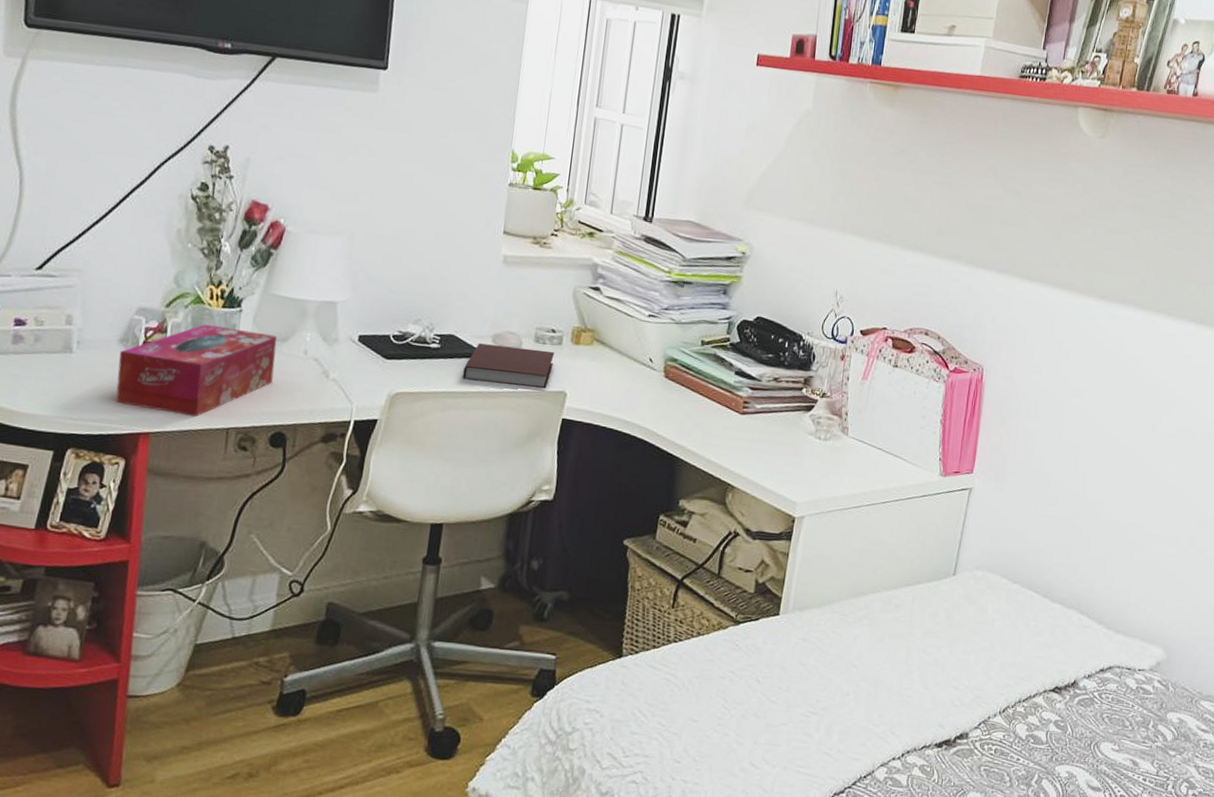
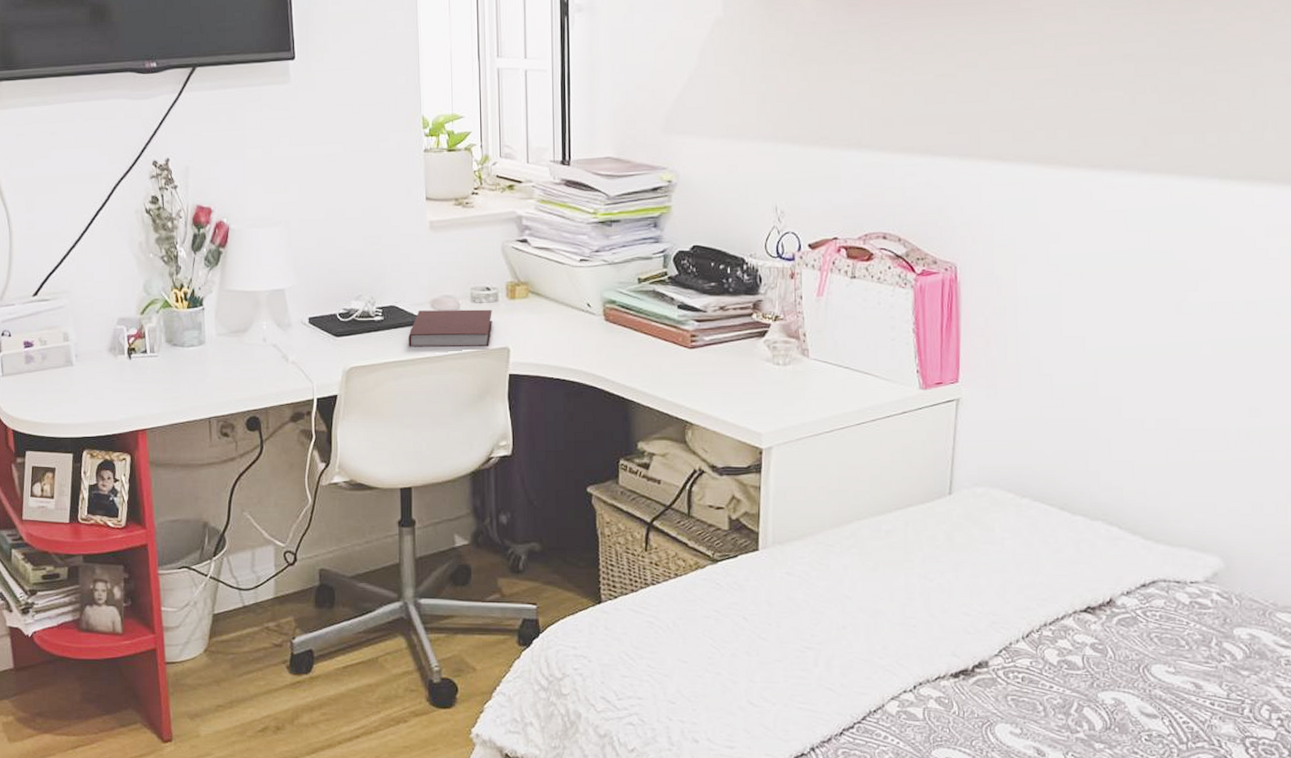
tissue box: present [115,324,277,417] -> none [110,325,240,410]

